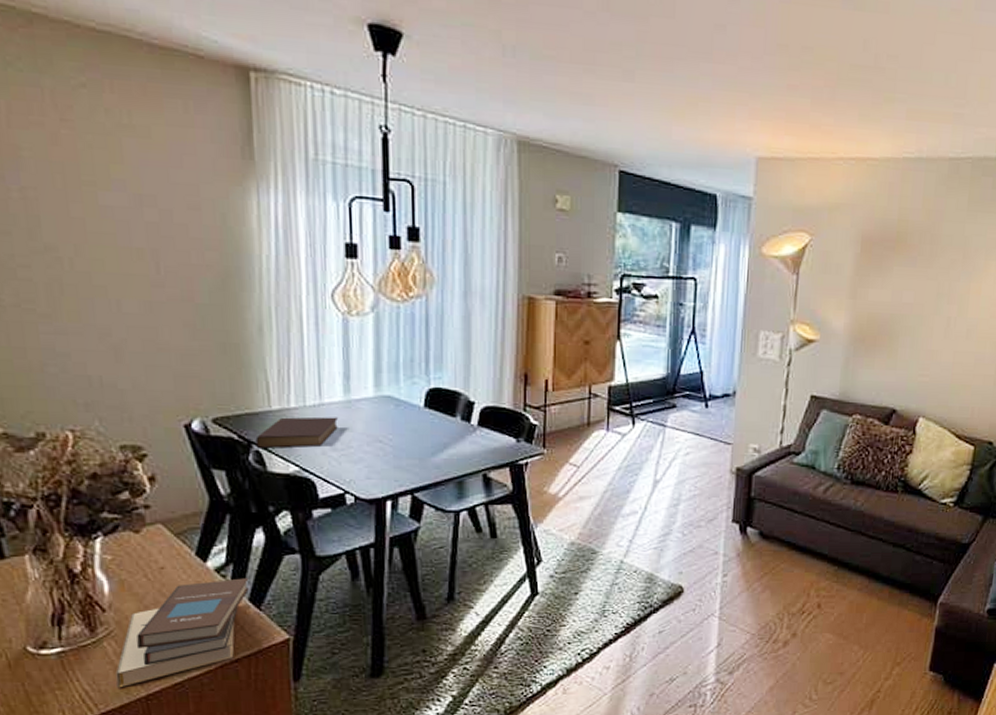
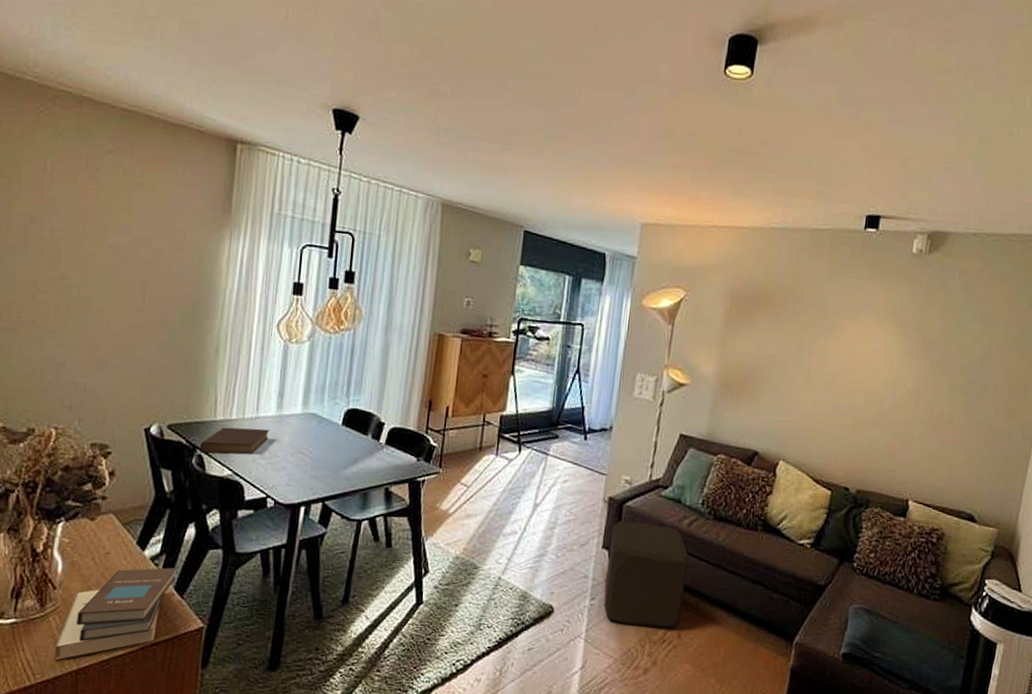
pouf: none [737,491,826,599] -> present [603,520,689,628]

